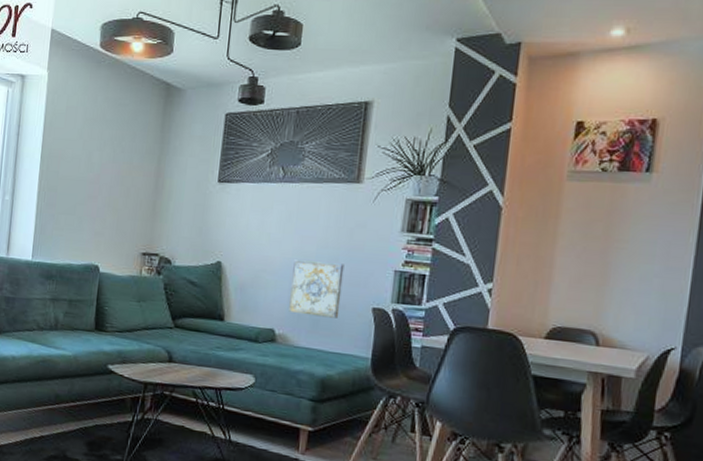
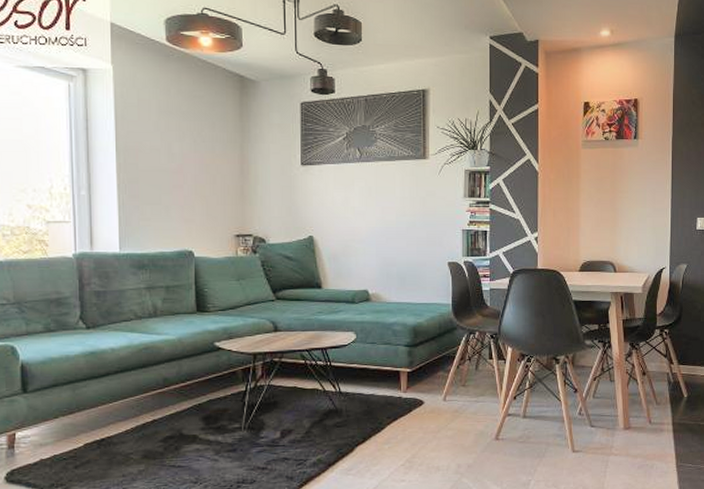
wall art: present [289,259,345,319] -> none [378,228,422,275]

